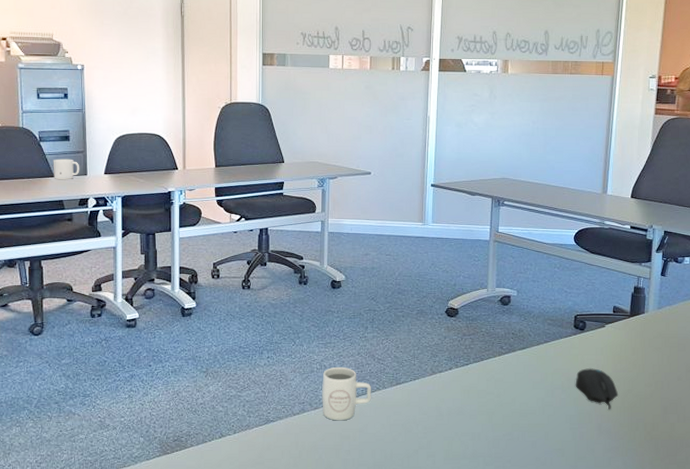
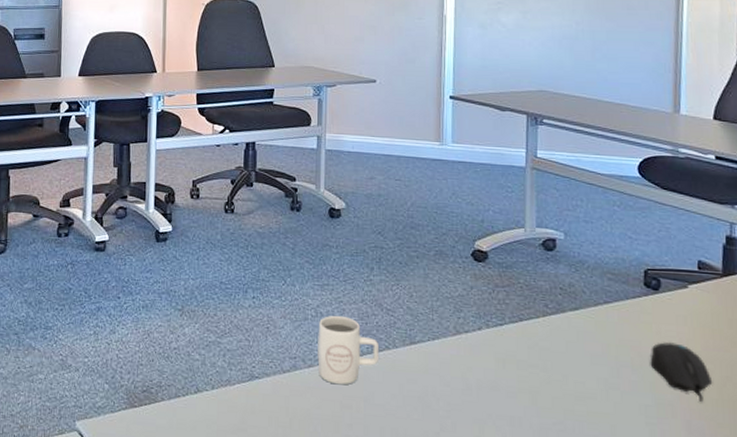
mug: present [53,159,80,180] -> none [26,58,54,82]

